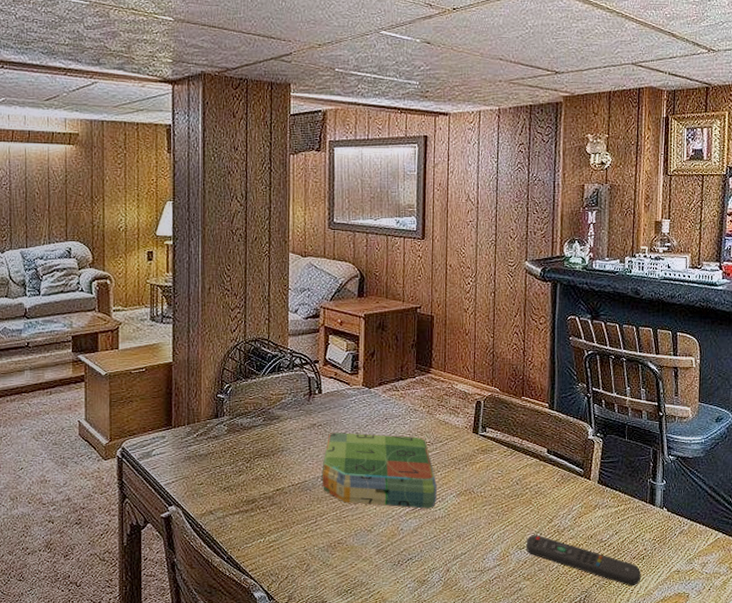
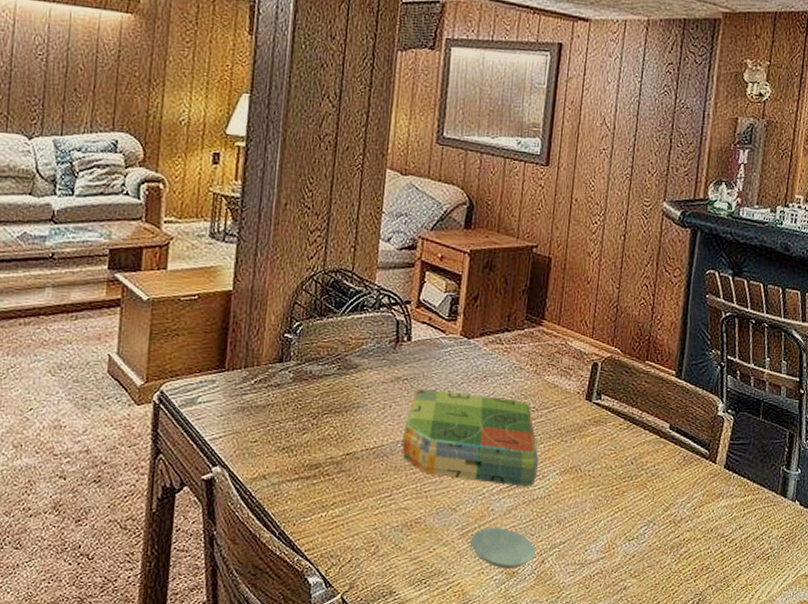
saucer: none [385,543,441,578] -> present [469,527,536,570]
remote control: present [526,535,641,587] -> none [635,525,765,591]

